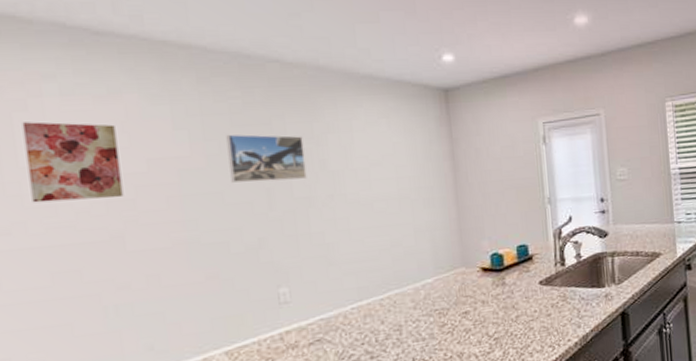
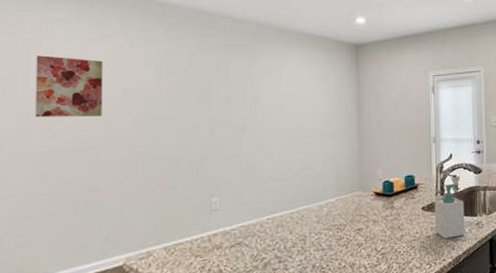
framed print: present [226,134,307,183] -> none [184,72,242,111]
soap bottle: none [553,250,592,316] -> present [434,183,465,239]

